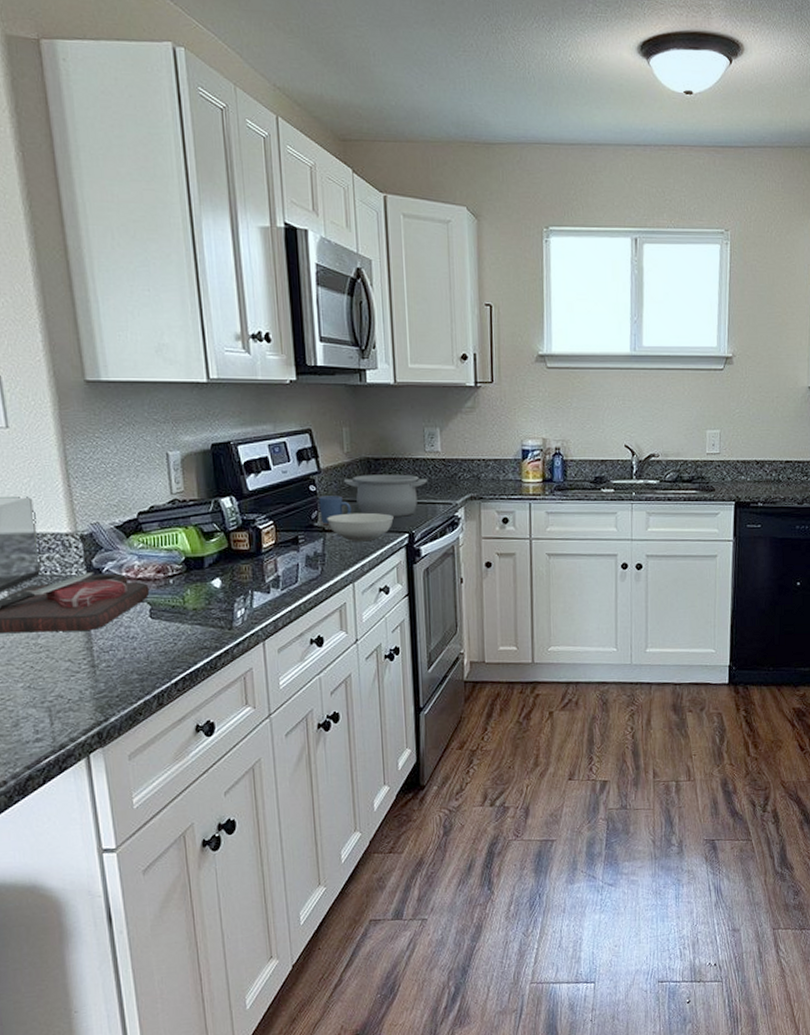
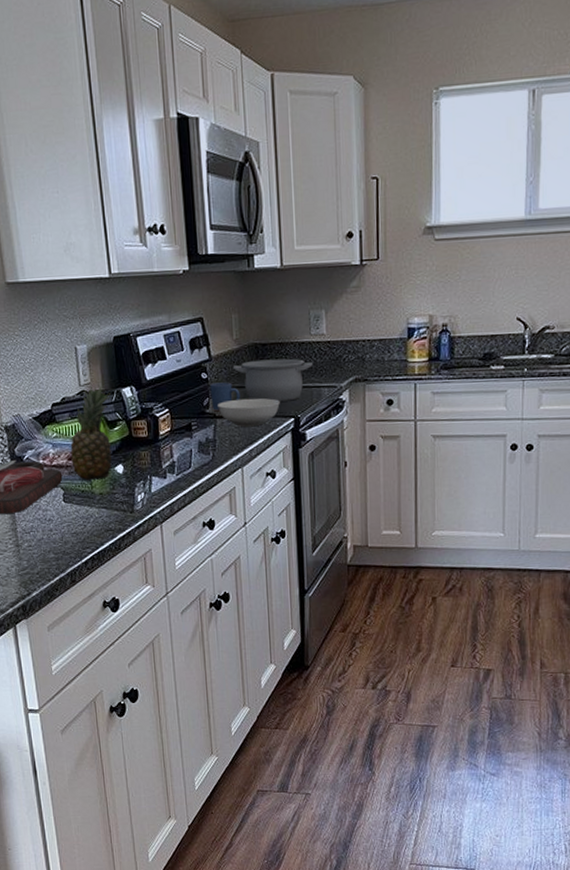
fruit: none [159,495,208,595] -> present [70,386,112,480]

